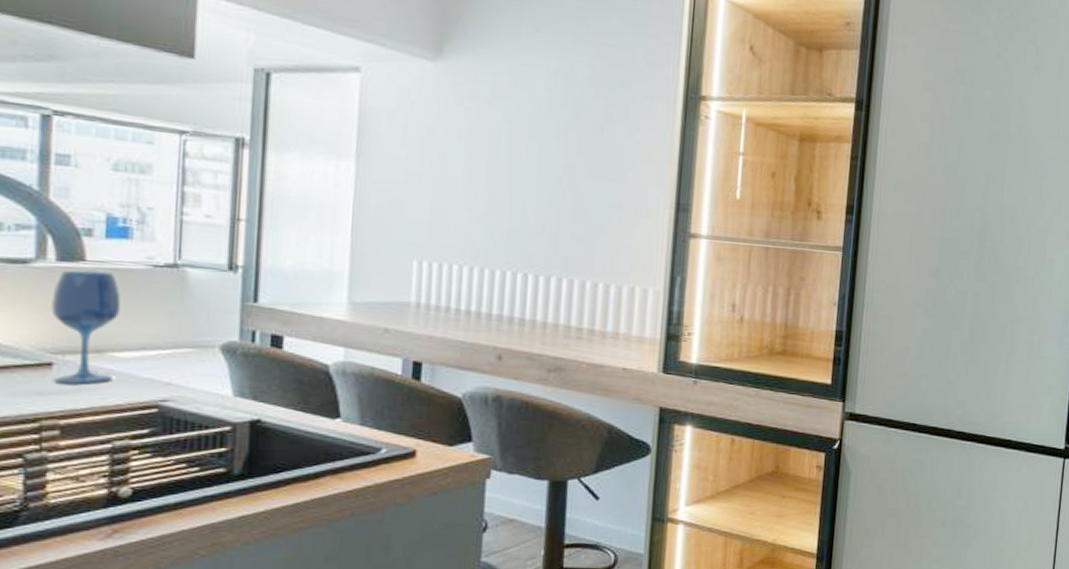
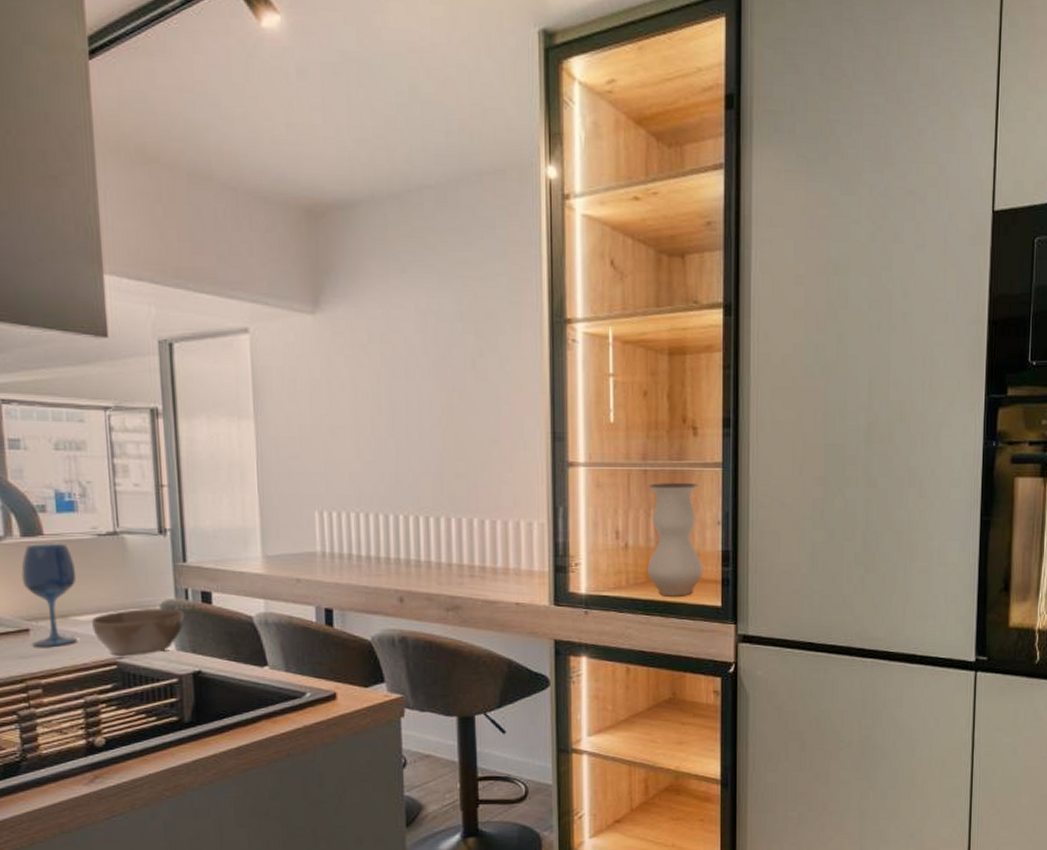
bowl: none [132,348,248,400] -> present [91,609,184,656]
vase: none [761,261,818,372] -> present [648,483,704,597]

